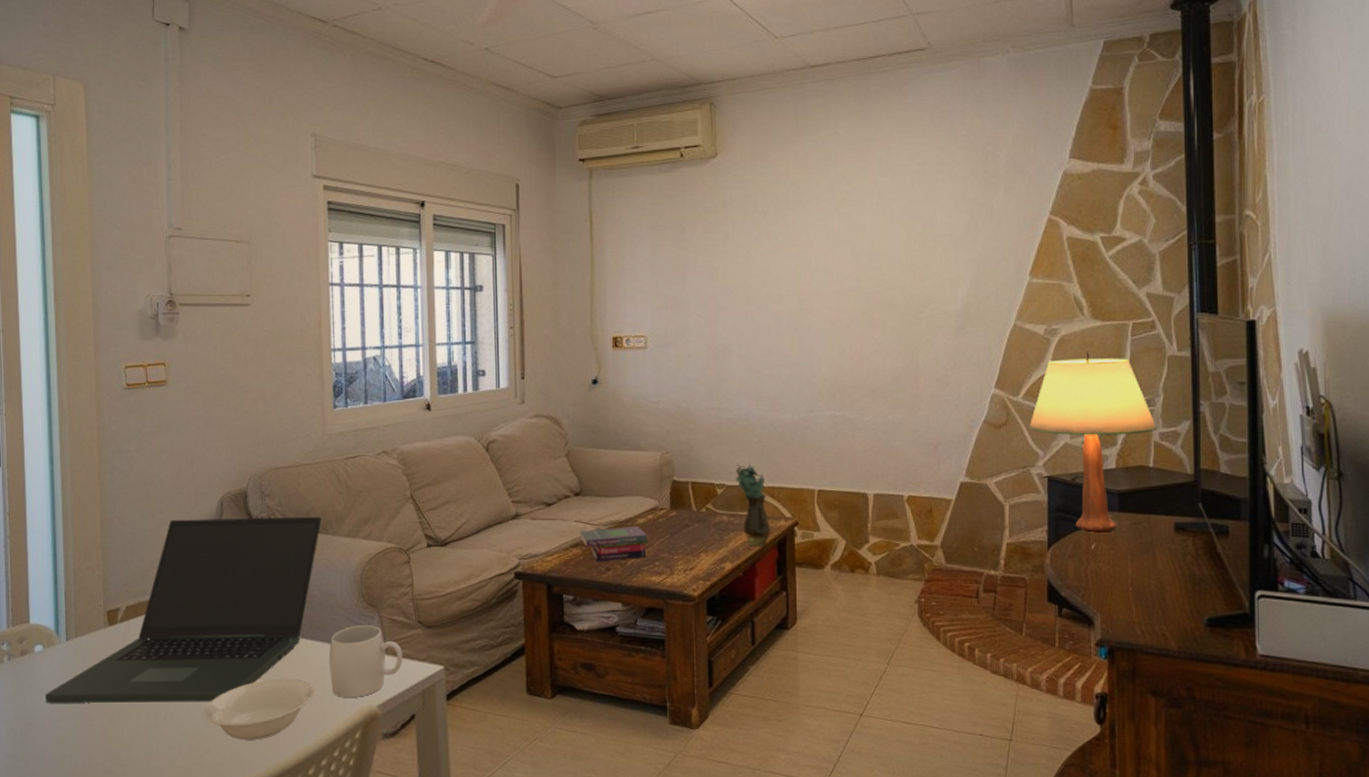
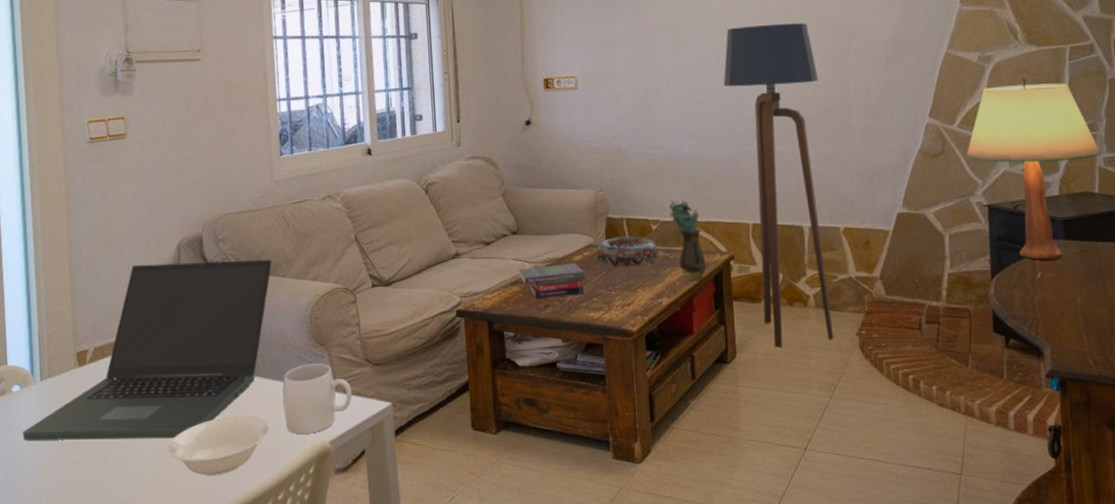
decorative bowl: none [659,500,723,532] -> present [595,236,658,268]
floor lamp: none [794,289,894,614] -> present [723,23,834,348]

